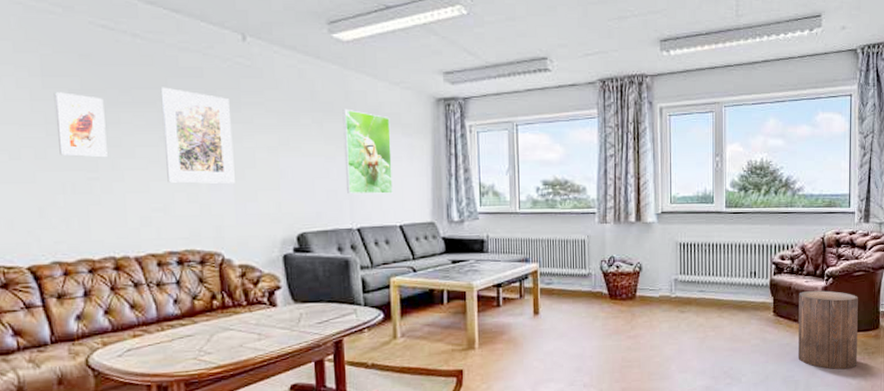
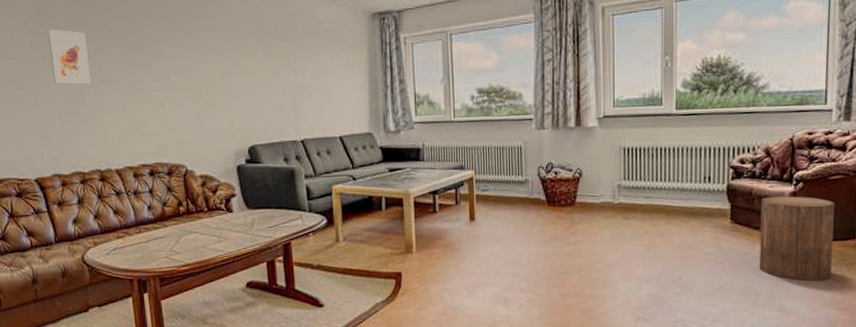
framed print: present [160,87,235,184] -> none [130,19,194,104]
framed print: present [342,108,393,194] -> none [285,28,333,109]

